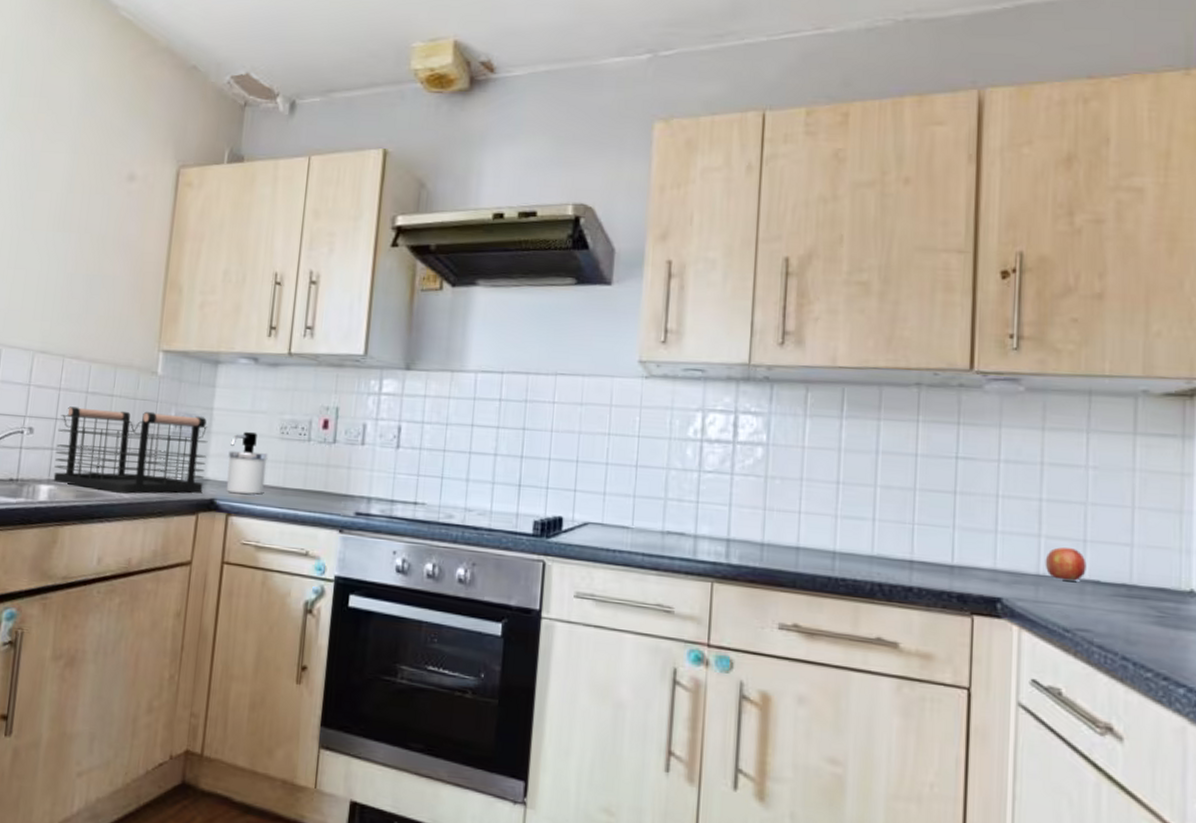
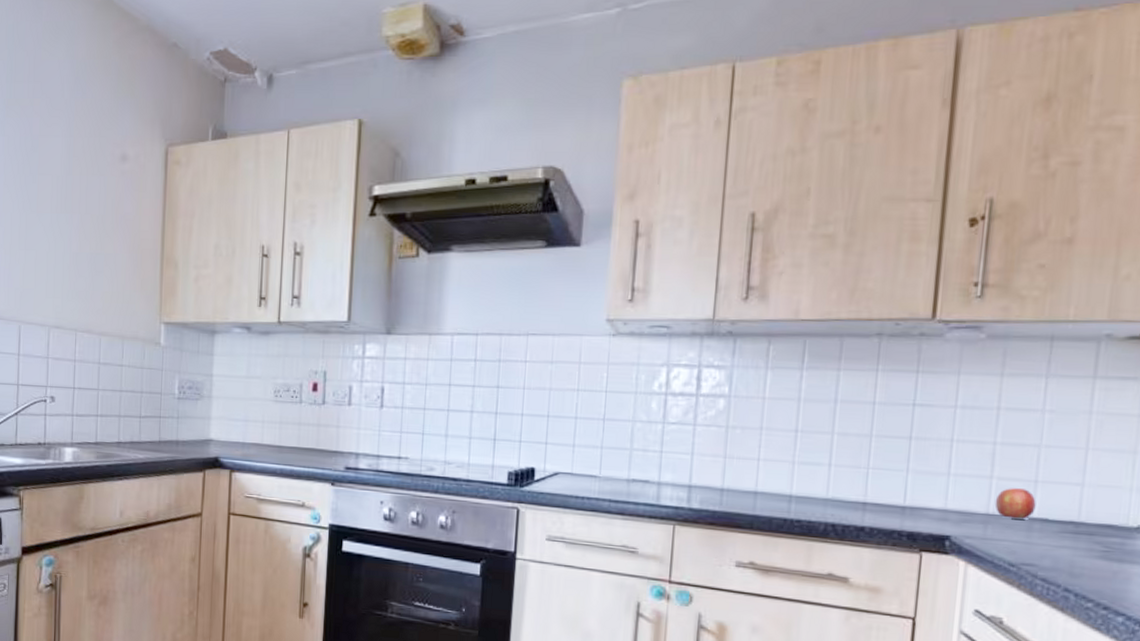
dish rack: present [53,406,208,493] -> none [75,376,210,454]
soap dispenser: present [226,431,268,495] -> none [228,395,264,453]

